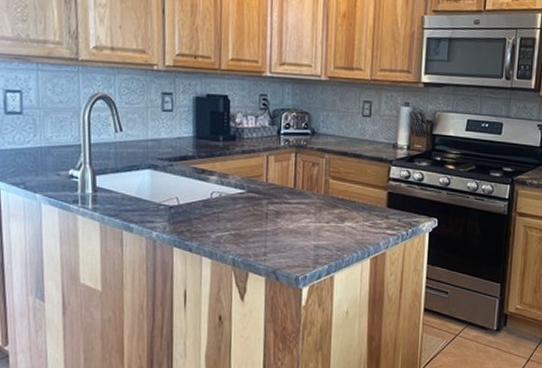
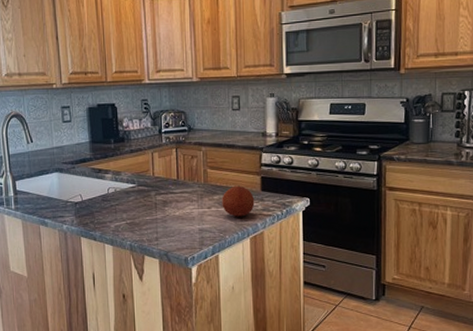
fruit: none [342,199,379,235] -> present [222,185,255,217]

